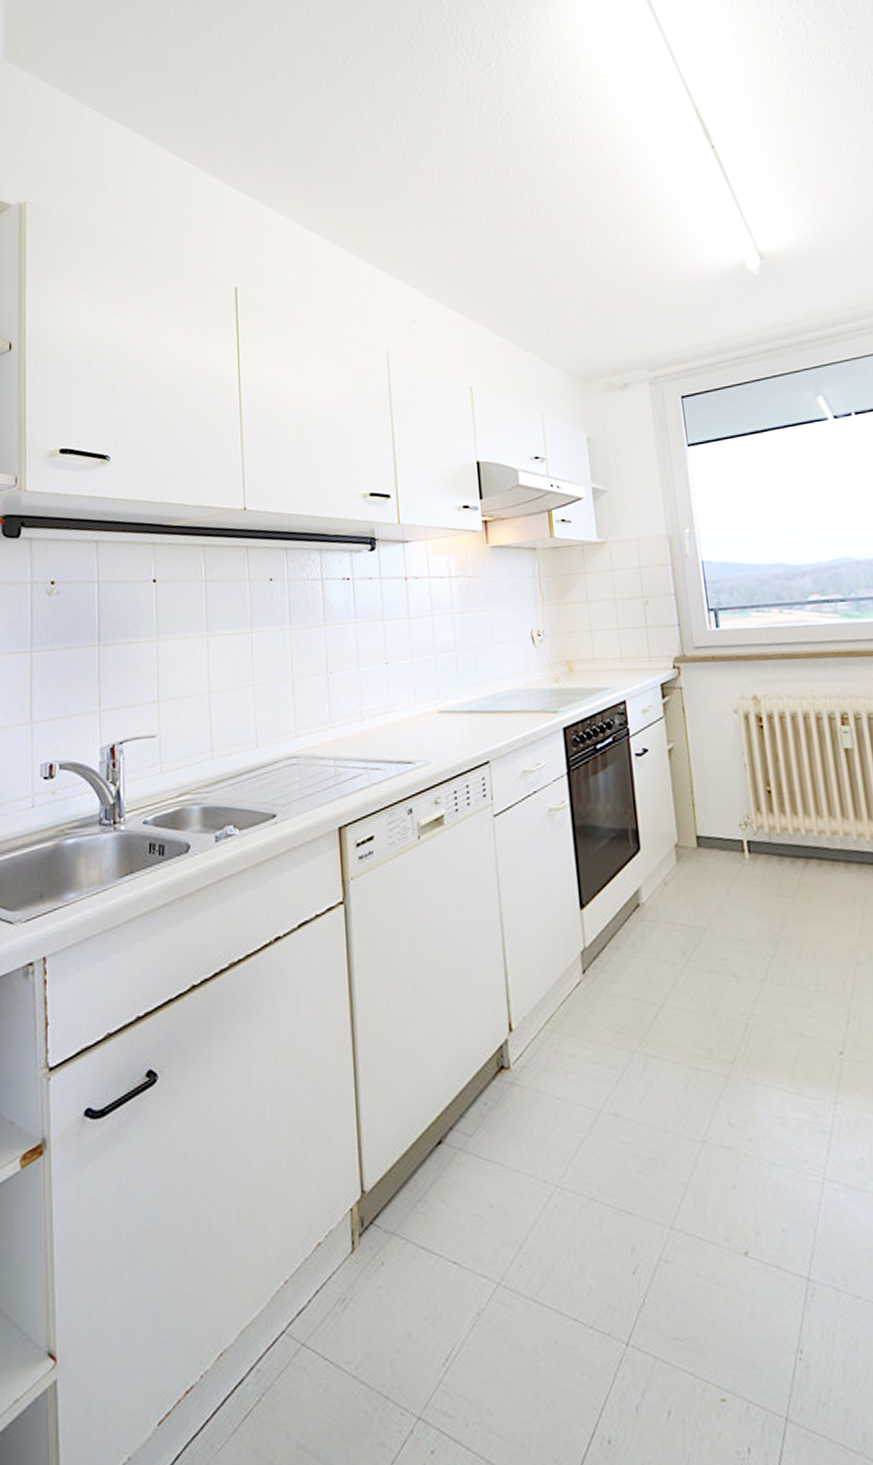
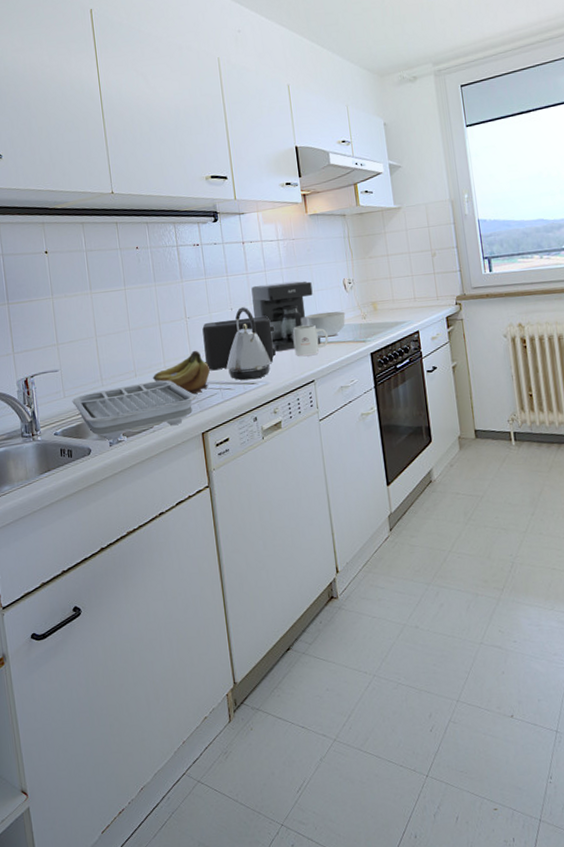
dish rack: none [170,754,335,834] -> present [72,380,197,441]
fruit: none [278,715,355,775] -> present [152,350,211,395]
toaster: none [347,673,441,744] -> present [202,316,276,371]
kettle: none [376,661,434,758] -> present [226,307,271,381]
coffee maker: none [413,629,500,723] -> present [251,281,321,353]
mug: none [463,687,509,730] -> present [292,324,328,357]
bowl: none [482,671,533,705] -> present [306,311,346,338]

